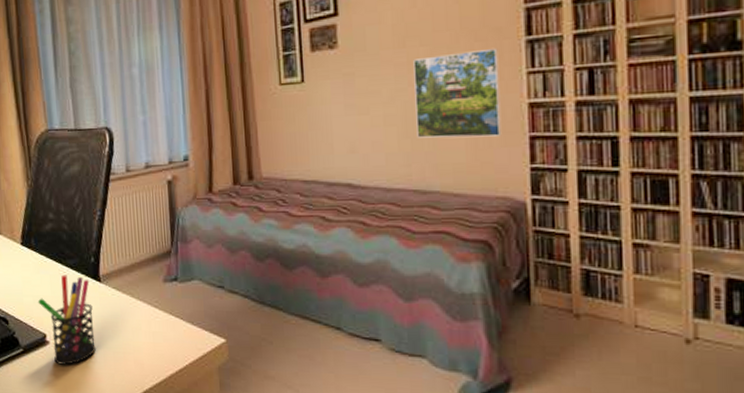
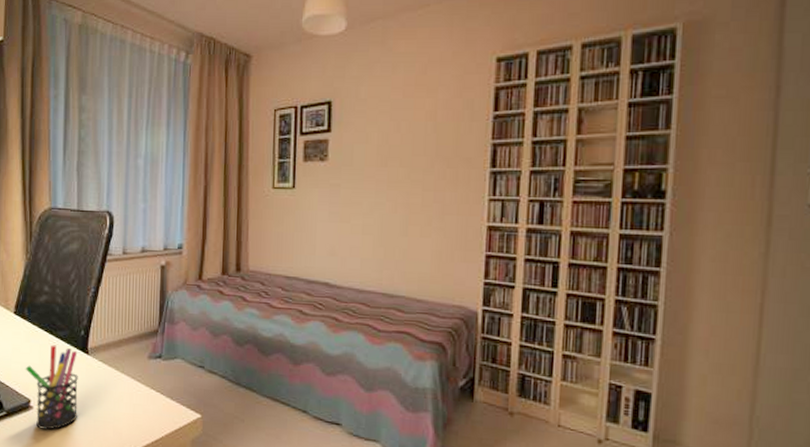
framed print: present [413,47,502,138] -> none [390,175,466,253]

